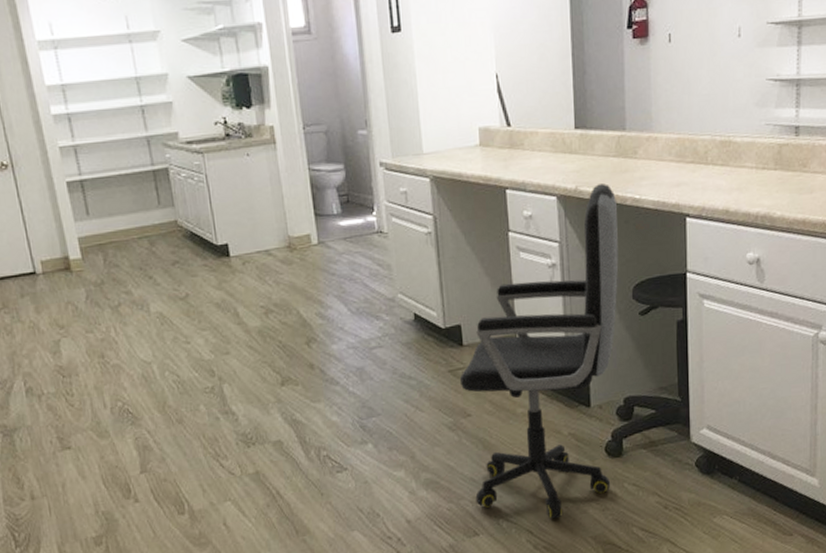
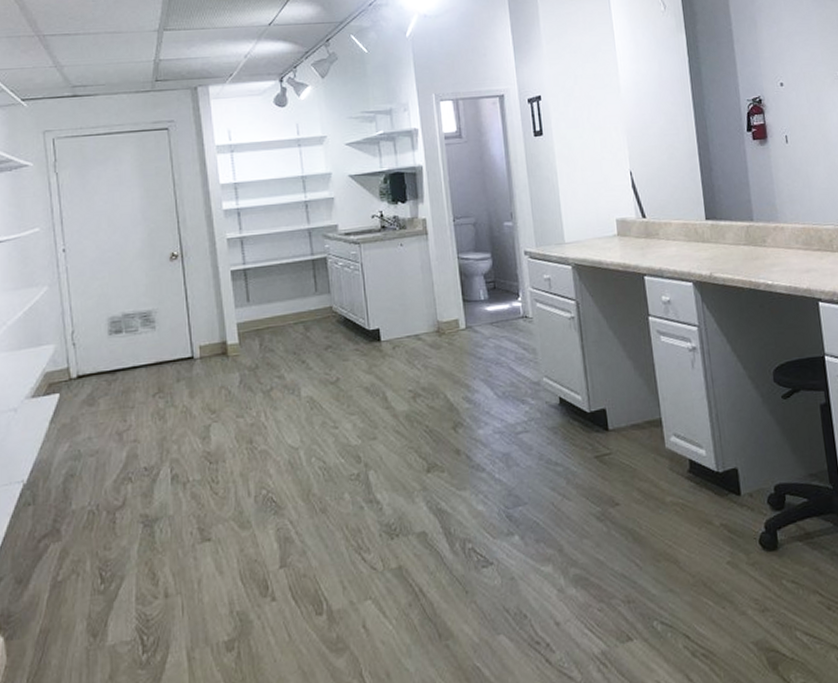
office chair: present [459,184,619,519] -> none [606,270,769,621]

